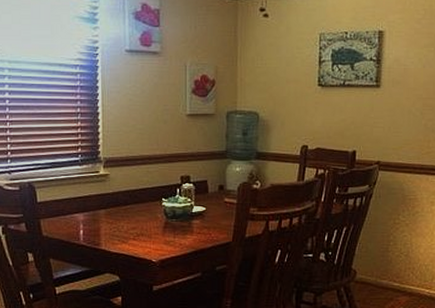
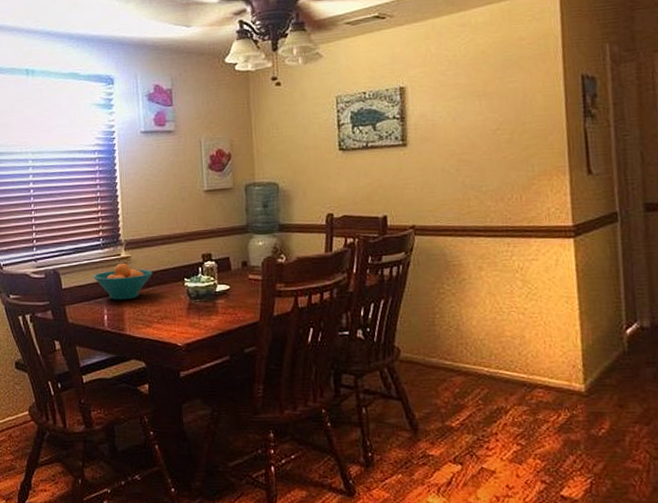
fruit bowl: none [70,180,131,216] -> present [93,262,153,300]

